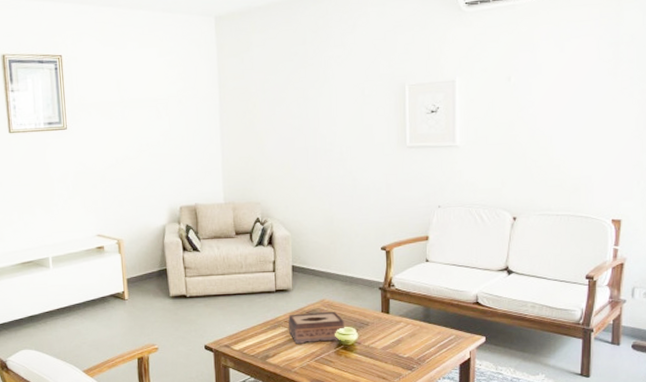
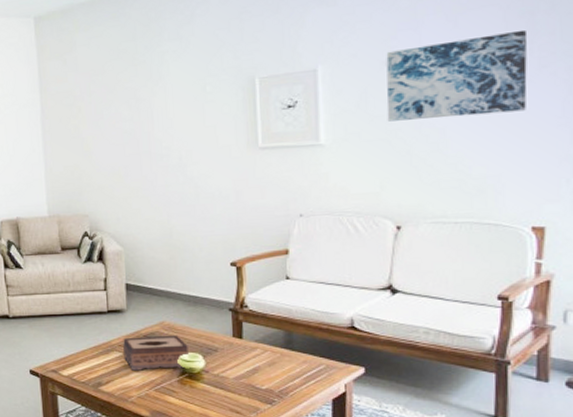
wall art: none [508,57,614,128] -> present [386,29,528,122]

